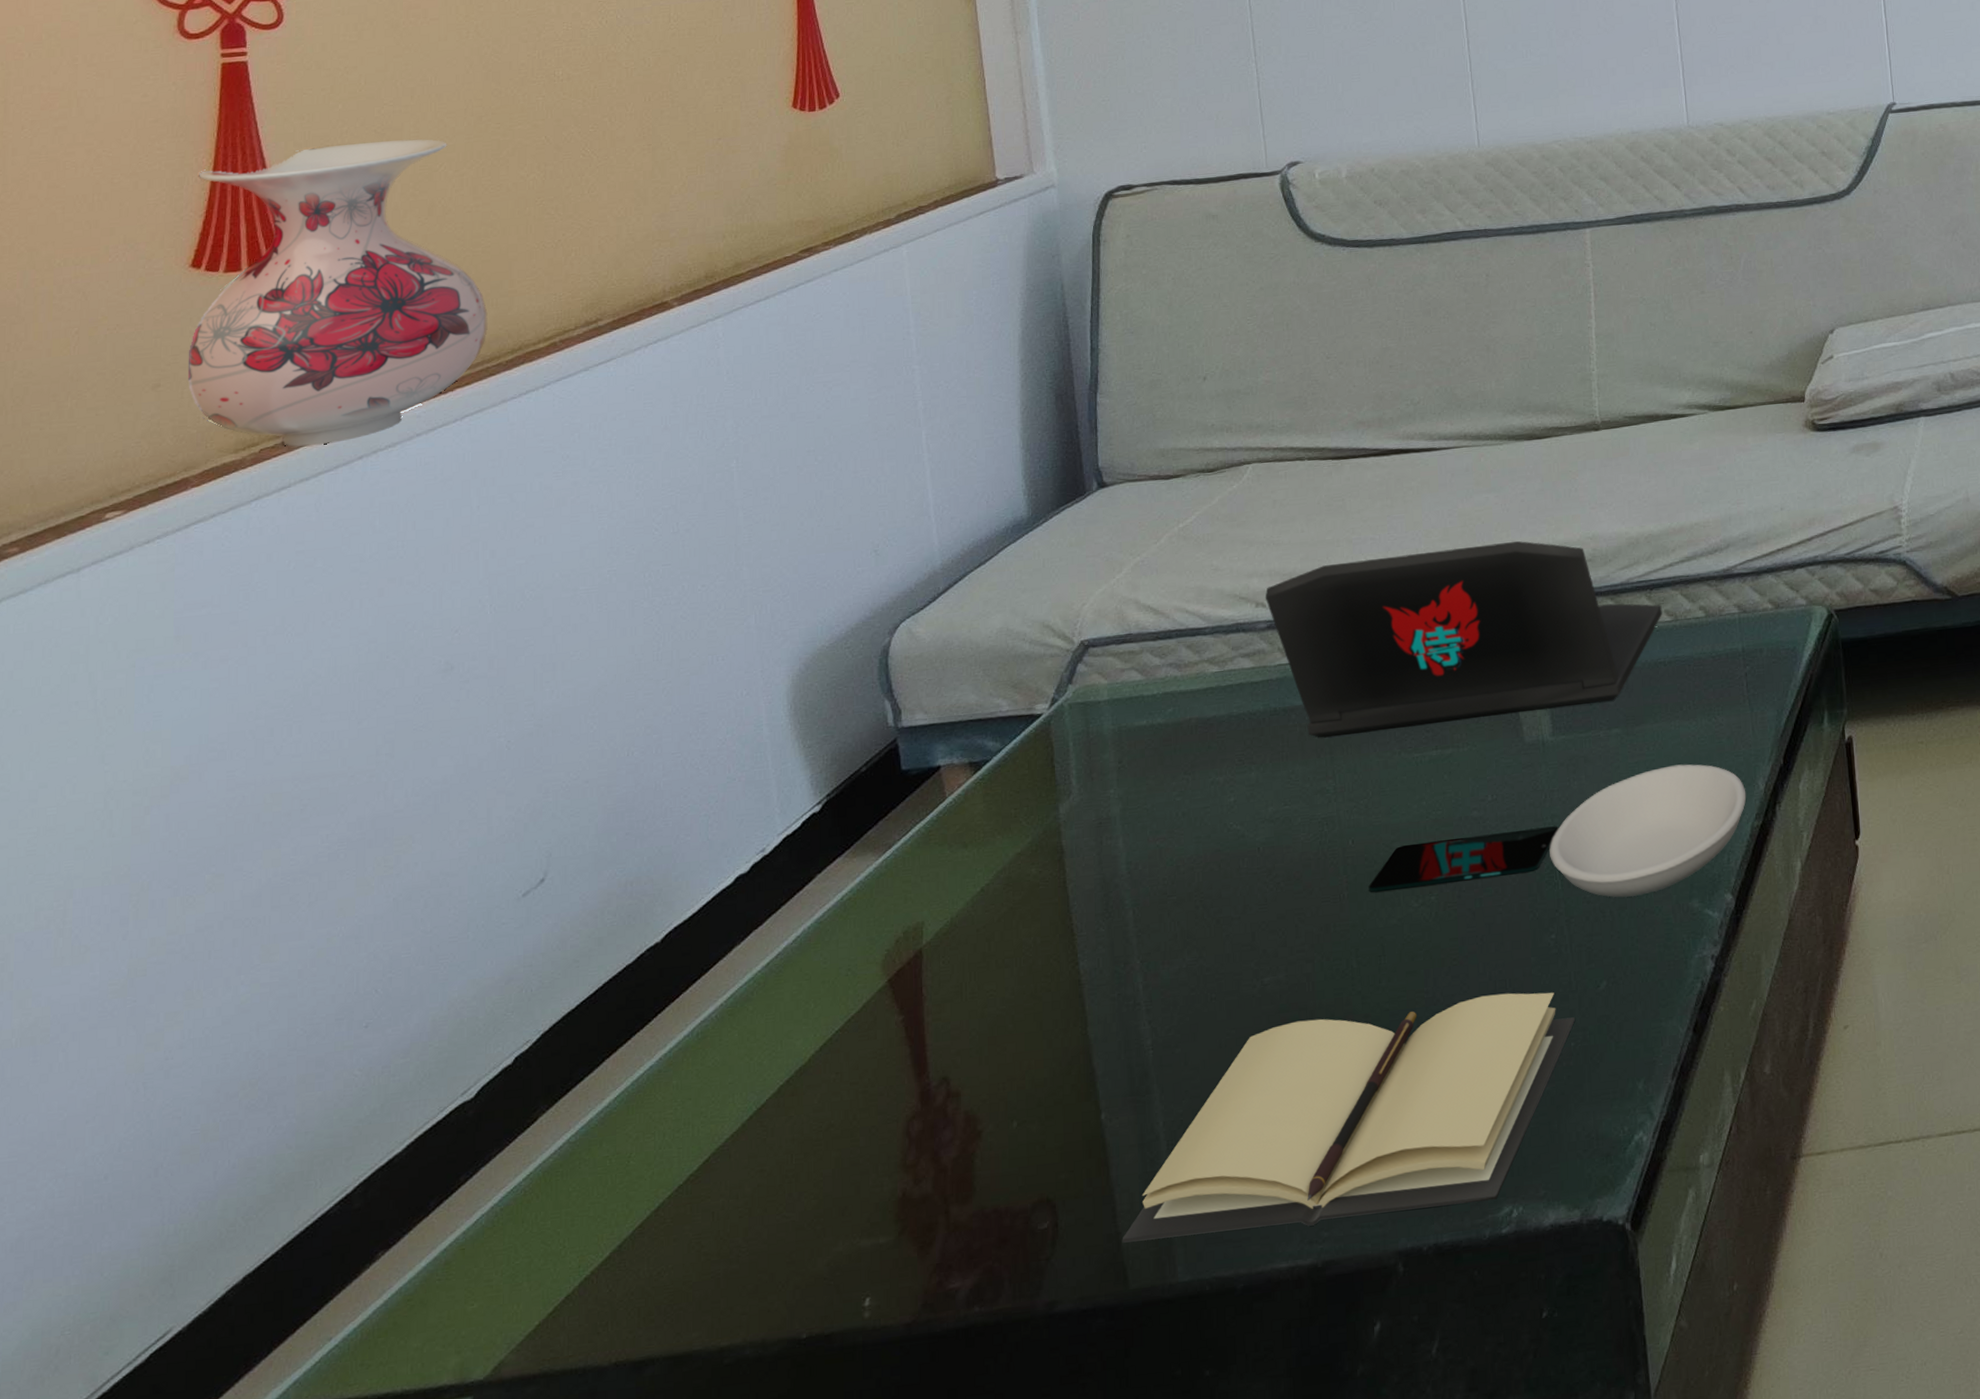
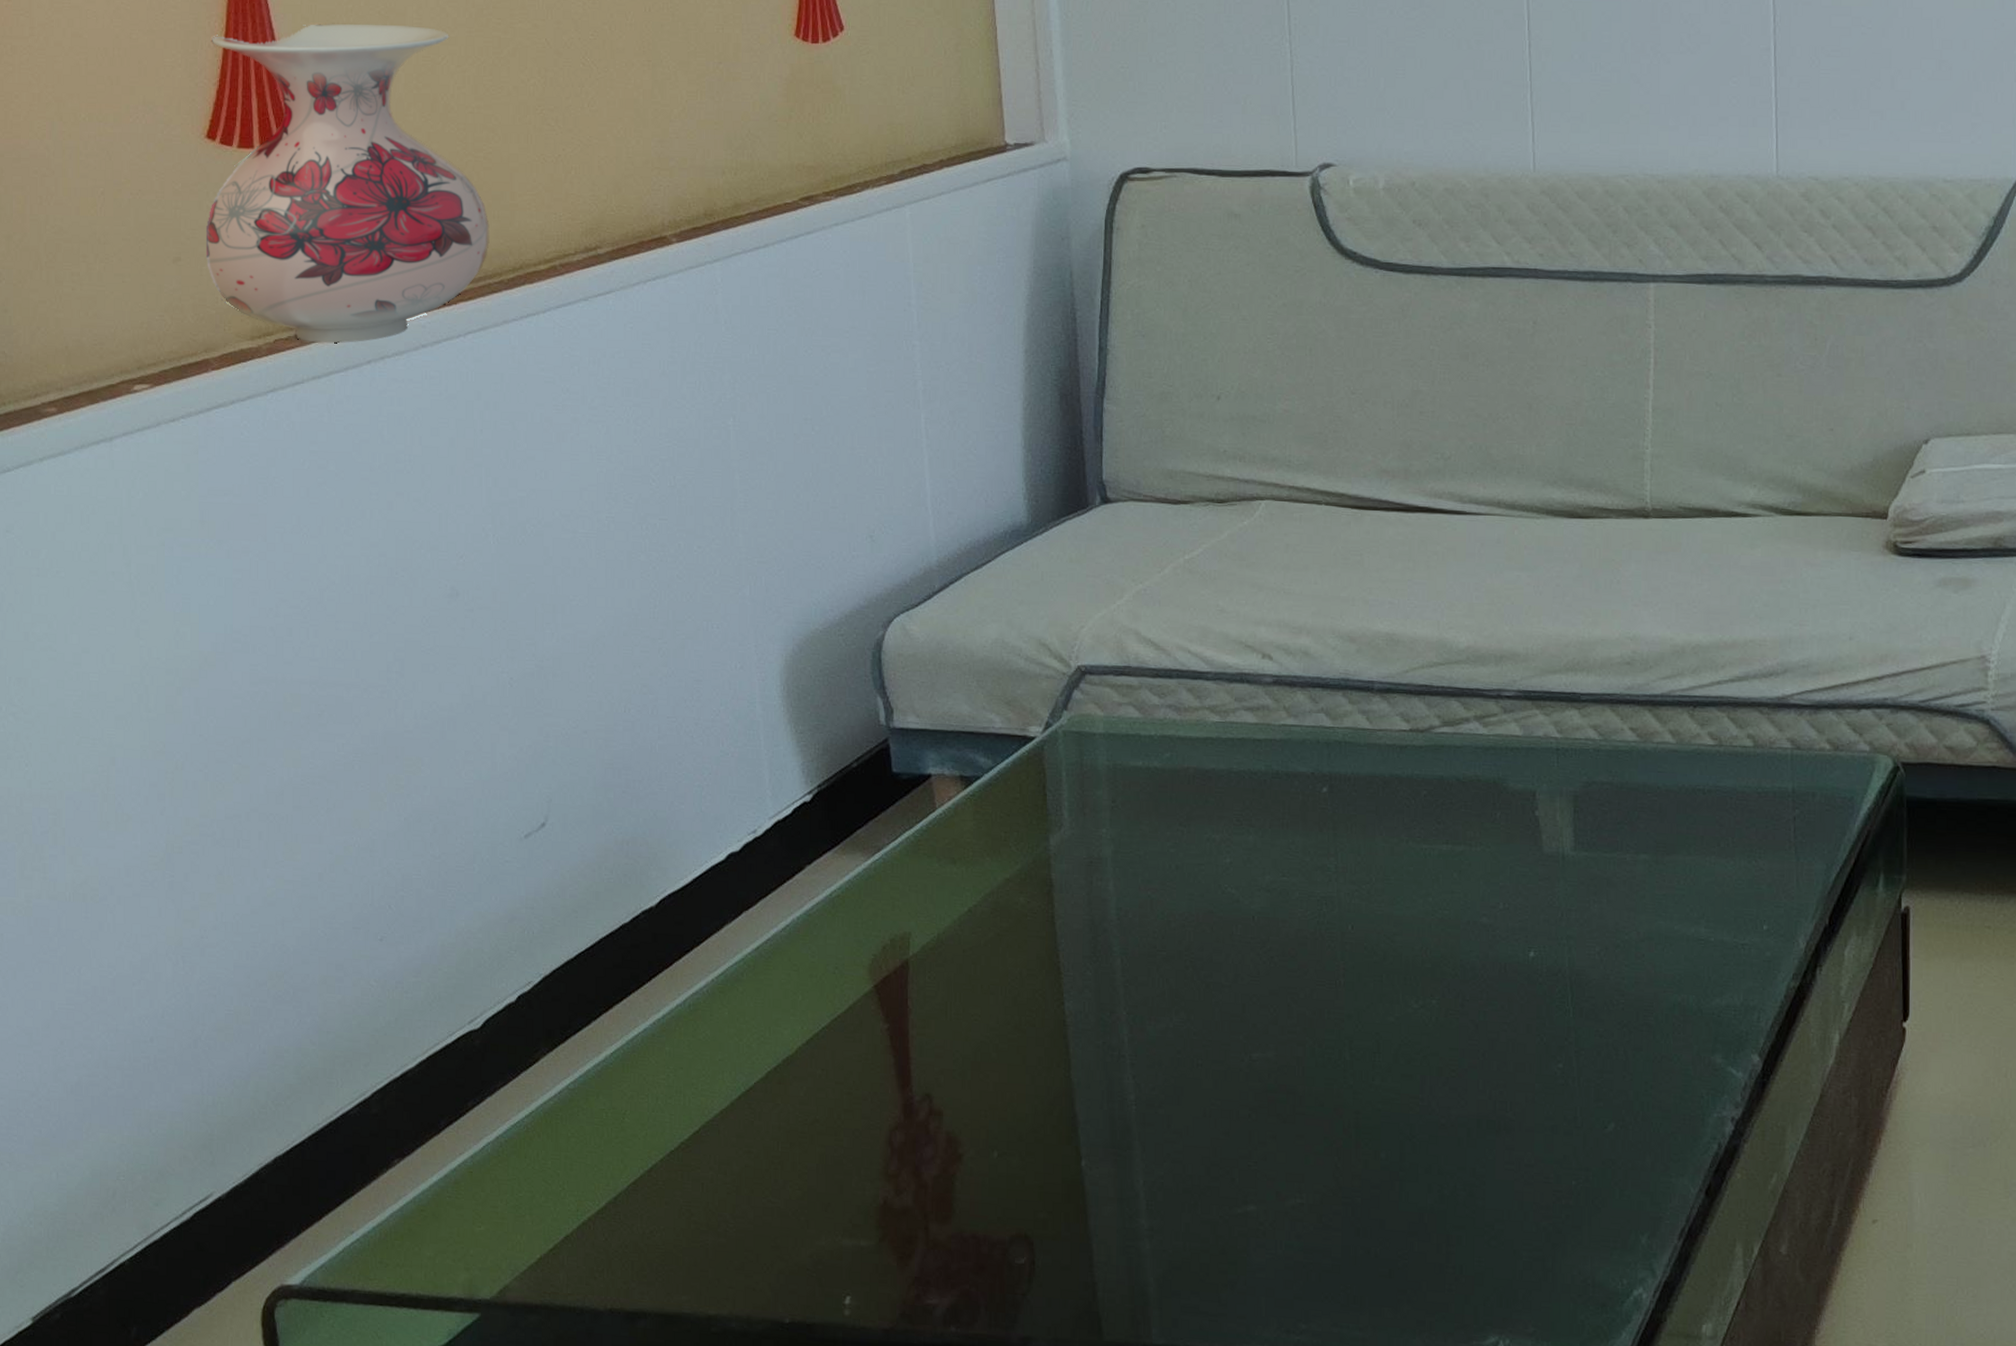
book: present [1122,992,1575,1243] -> none [1097,1104,1578,1327]
laptop: present [1265,541,1662,738] -> none [1272,624,1705,823]
phone: present [1368,826,1560,892] -> none [1366,940,1575,993]
decorative bowl: present [1549,764,1747,898] -> none [1562,904,1784,1039]

